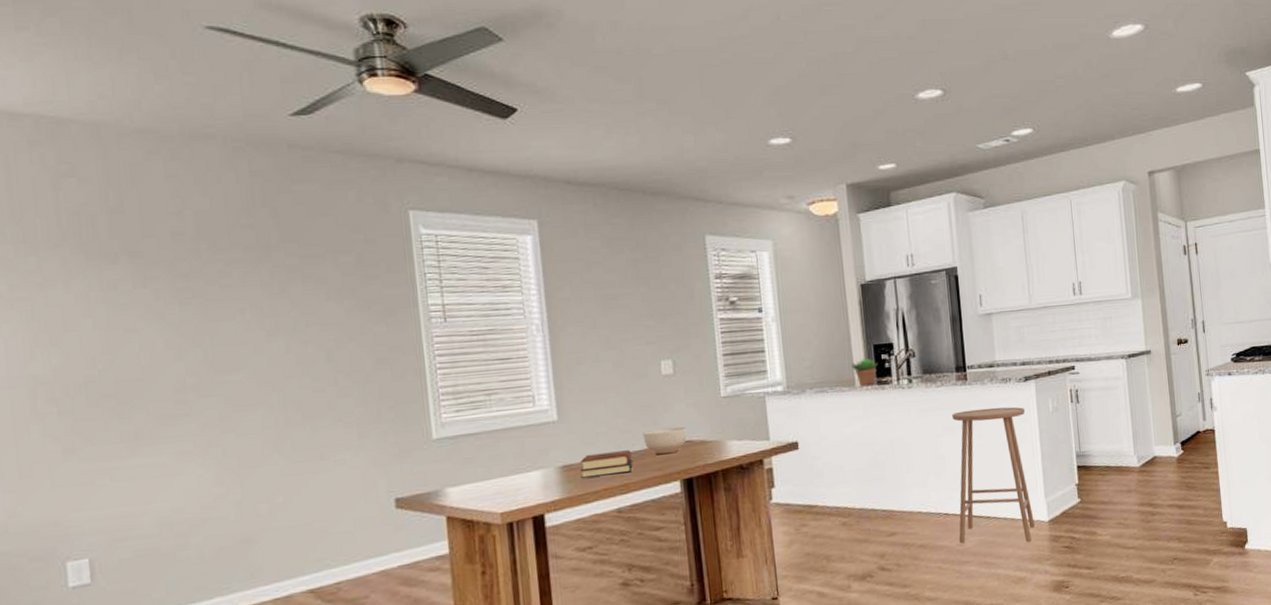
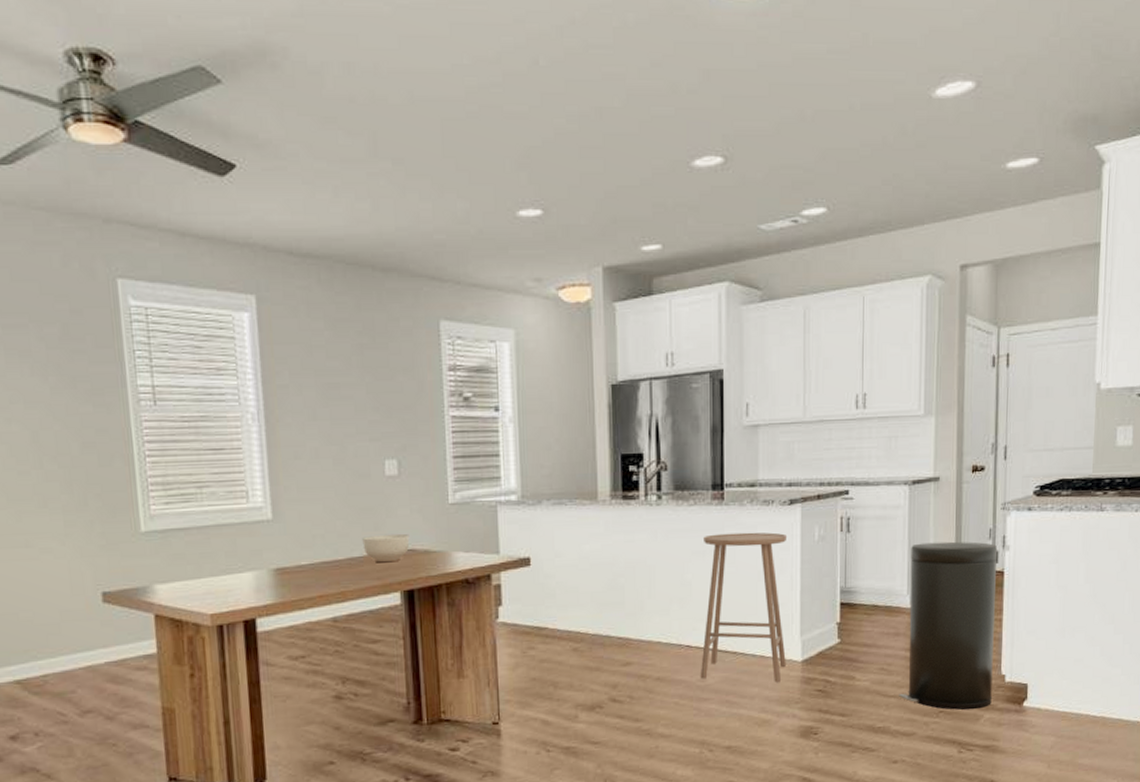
books: present [580,450,634,478] -> none [294,556,352,583]
succulent plant: present [851,358,878,387] -> none [595,469,625,501]
pedal bin: none [1133,405,1218,556] -> present [899,541,999,710]

